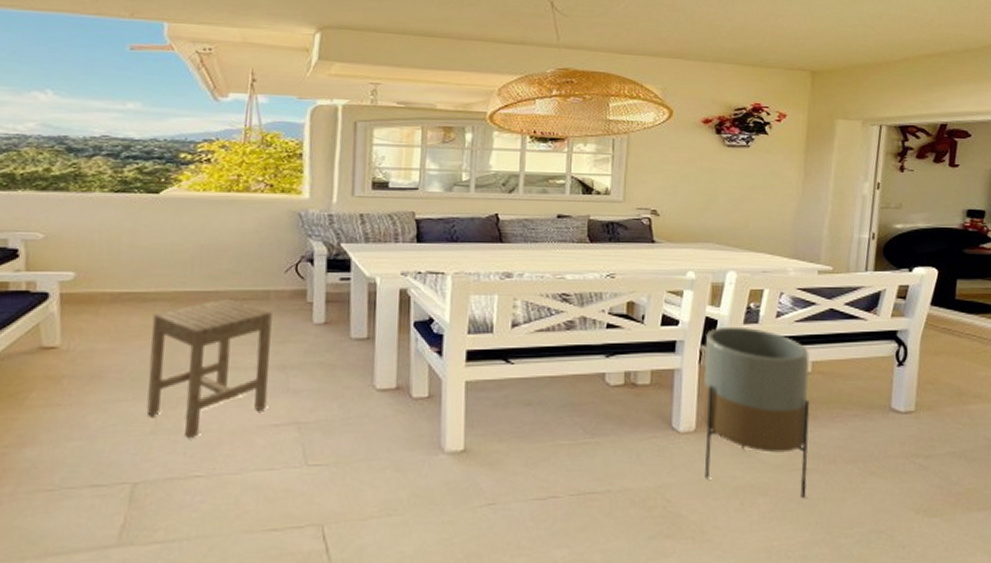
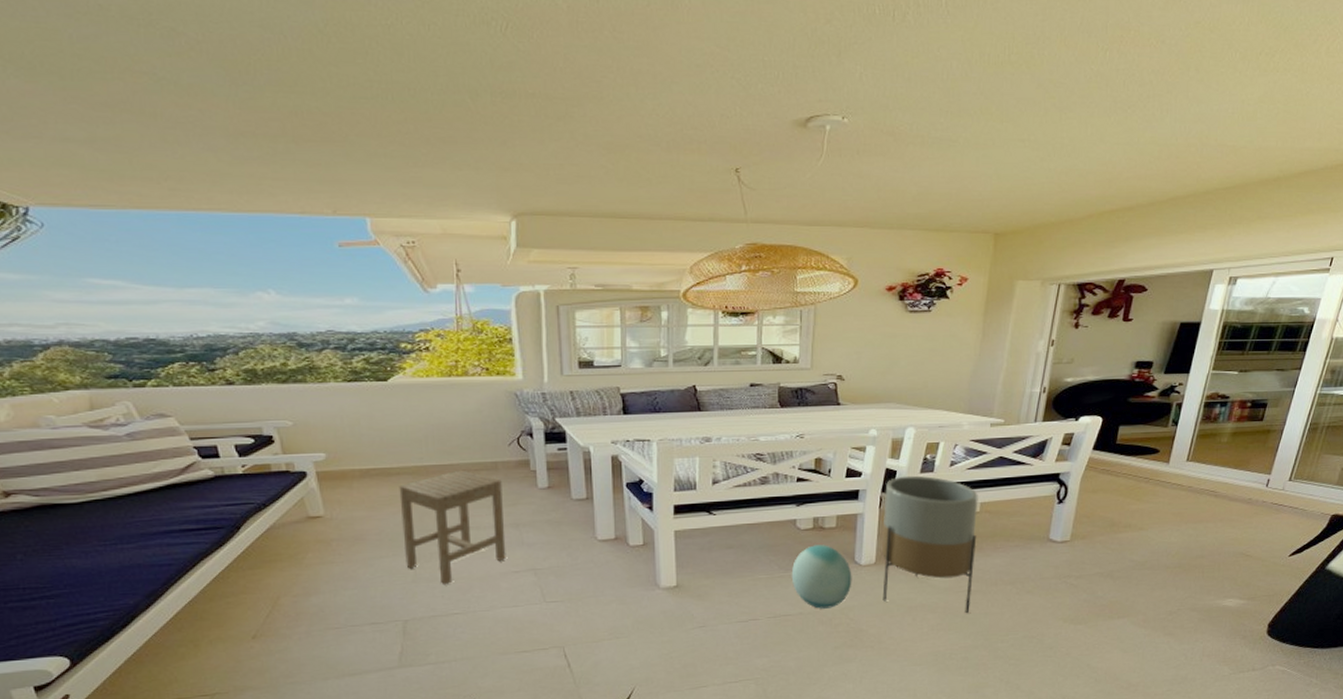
ball: none [598,405,669,486] -> present [791,545,852,609]

